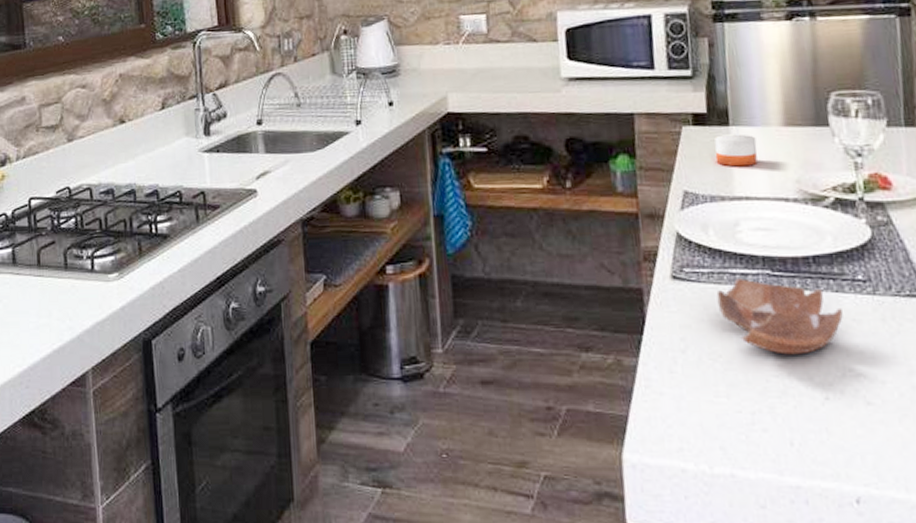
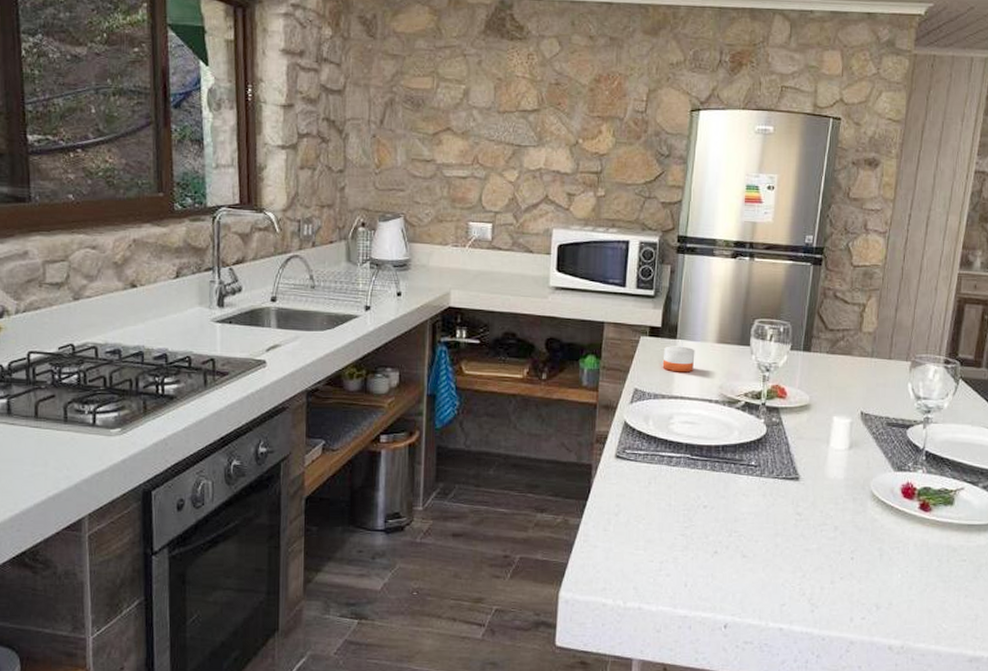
pottery: present [716,278,843,355] -> none [647,460,737,519]

